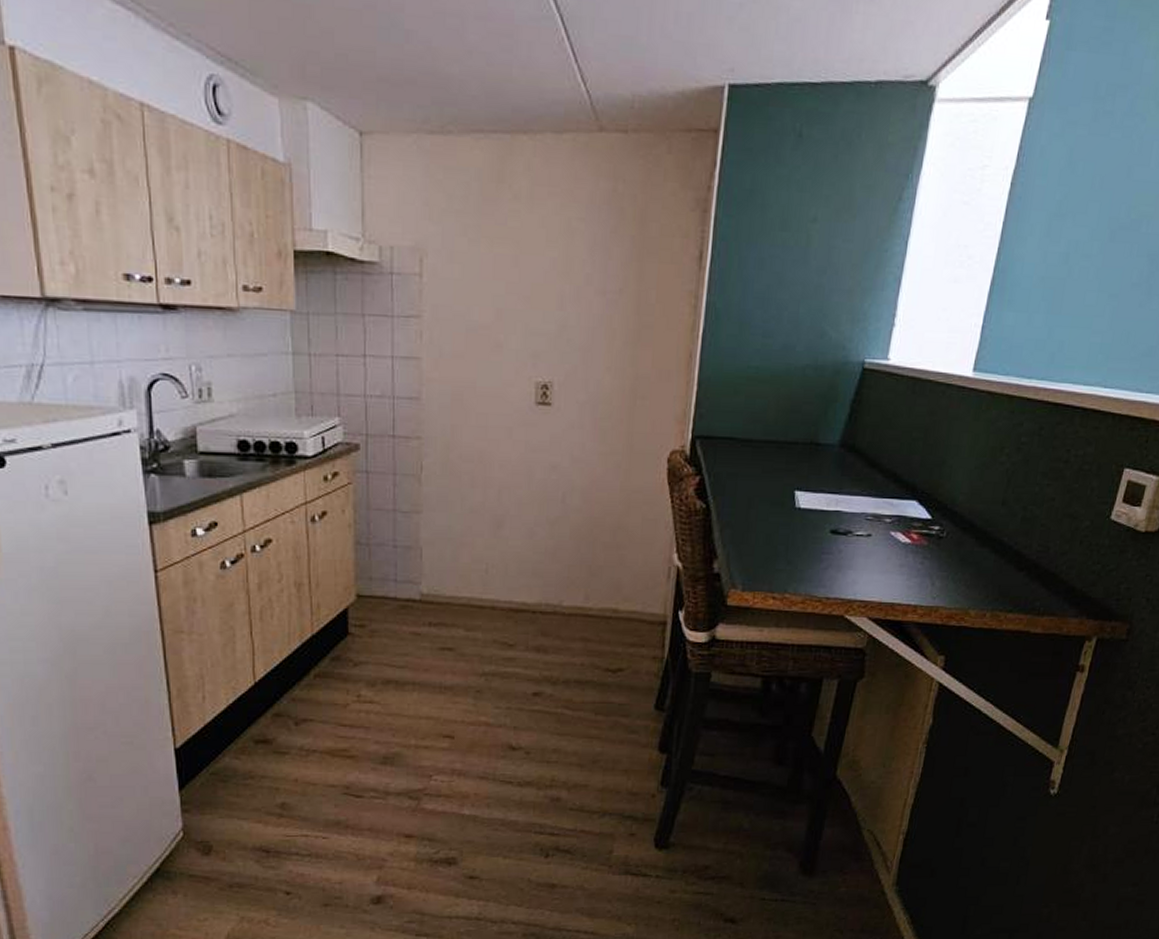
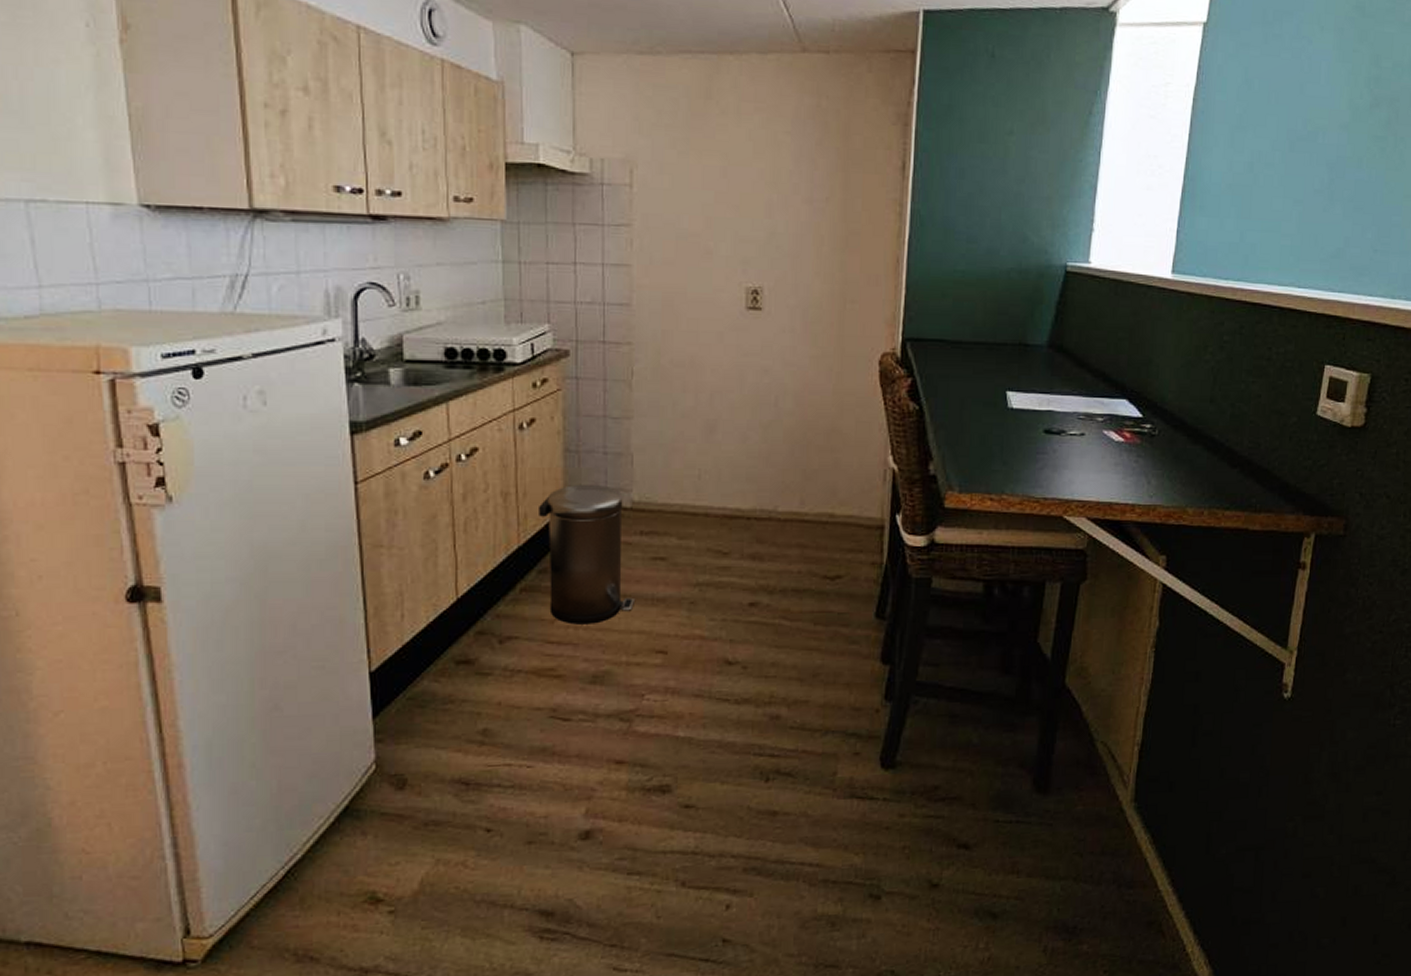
pedal bin: none [331,577,424,709] -> present [539,485,636,625]

